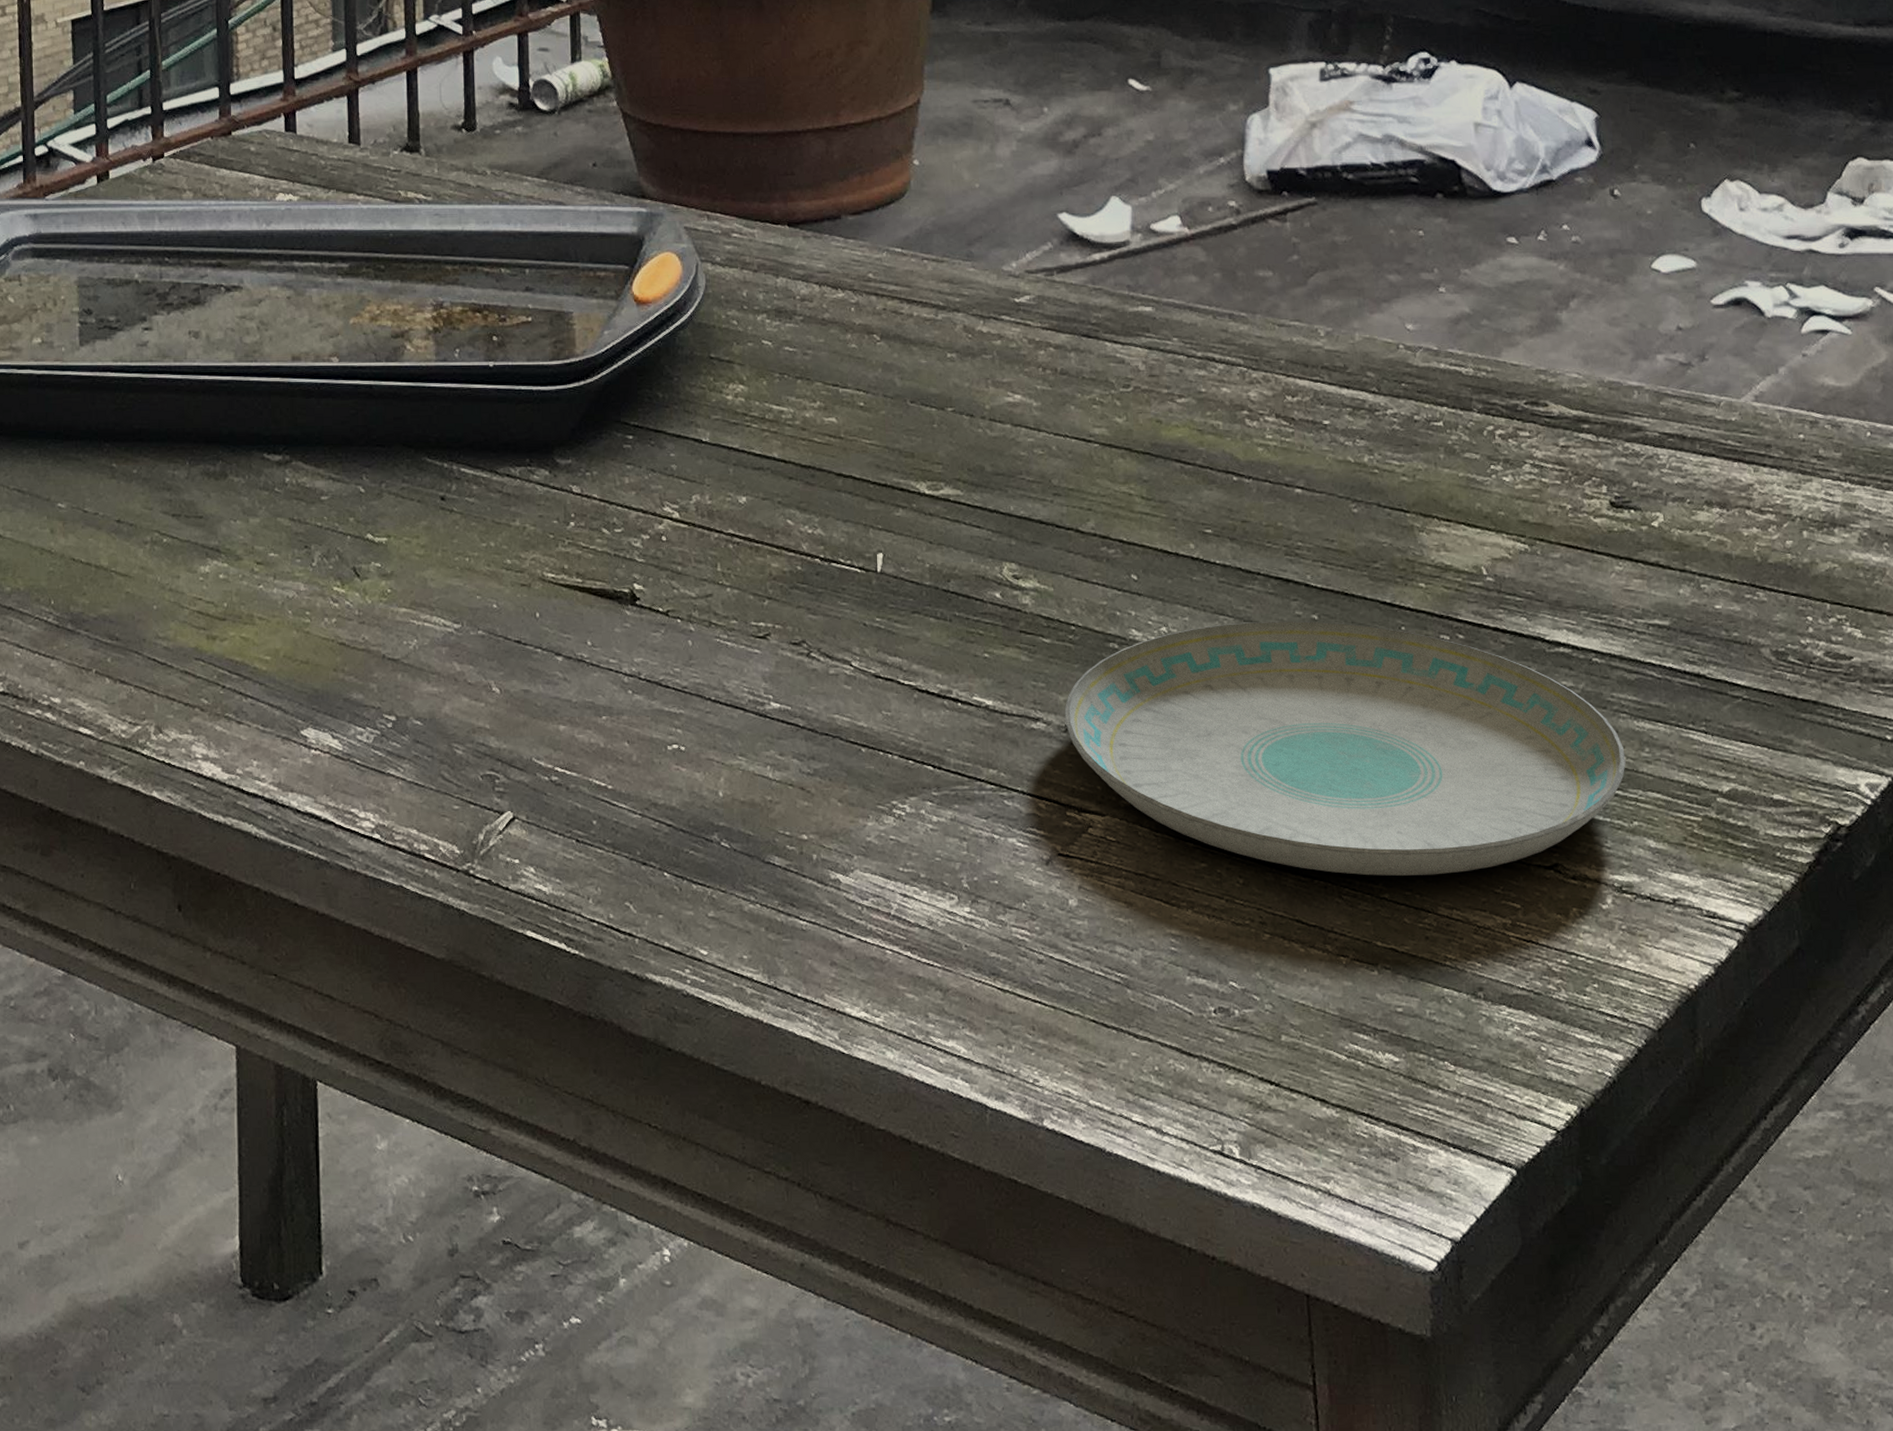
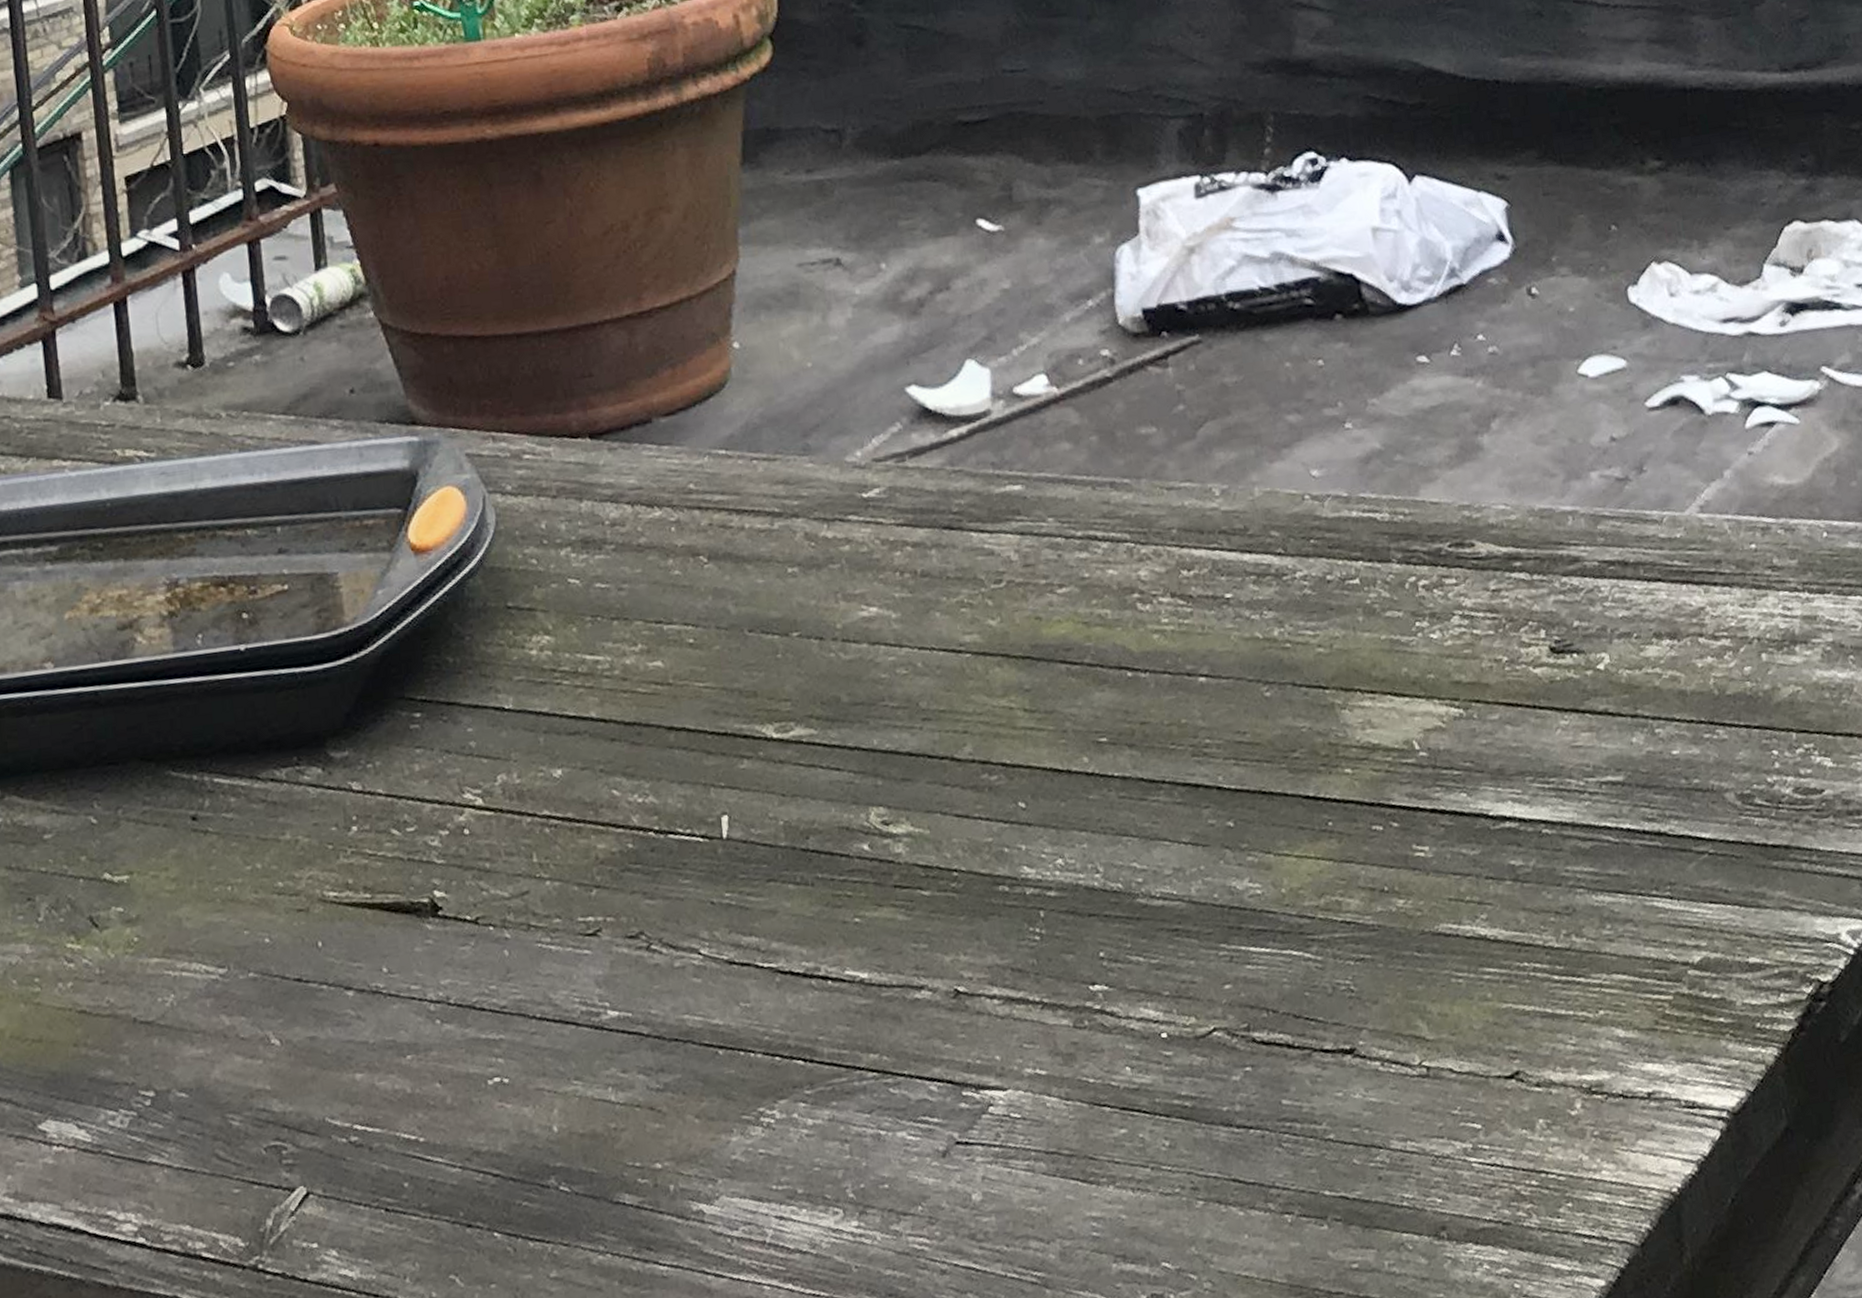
plate: present [1064,621,1626,876] -> none [951,826,1587,1119]

